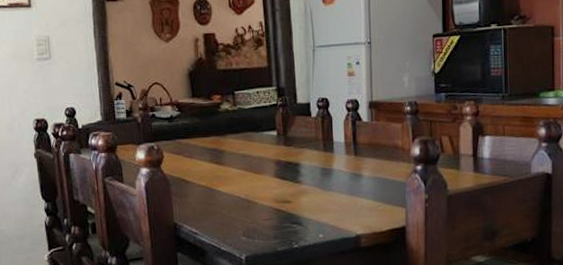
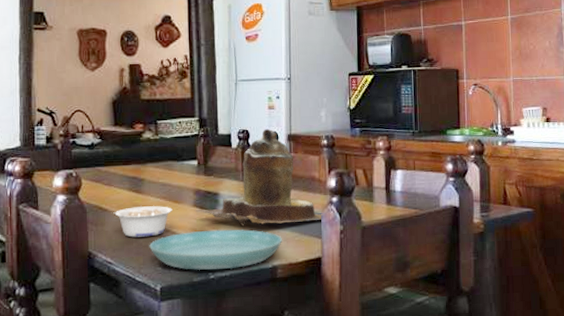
legume: none [193,177,254,209] -> present [111,206,172,238]
saucer: none [233,199,366,241] -> present [149,229,283,271]
teapot: none [275,96,407,196] -> present [194,128,323,226]

